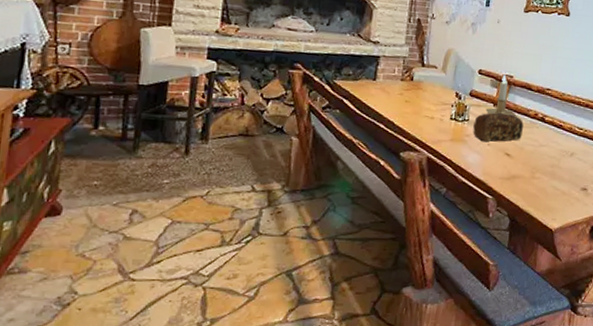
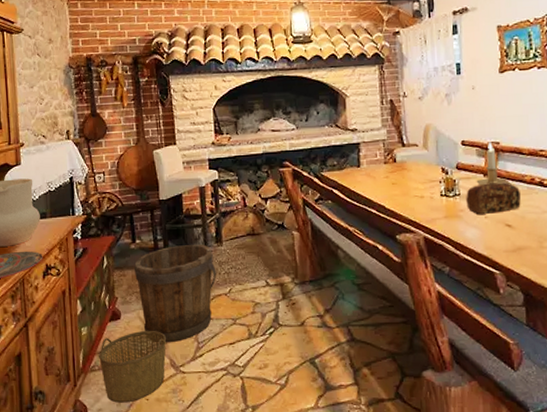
basket: none [21,230,119,312] -> present [99,331,167,403]
wooden bucket: none [90,137,195,246] -> present [134,243,217,343]

